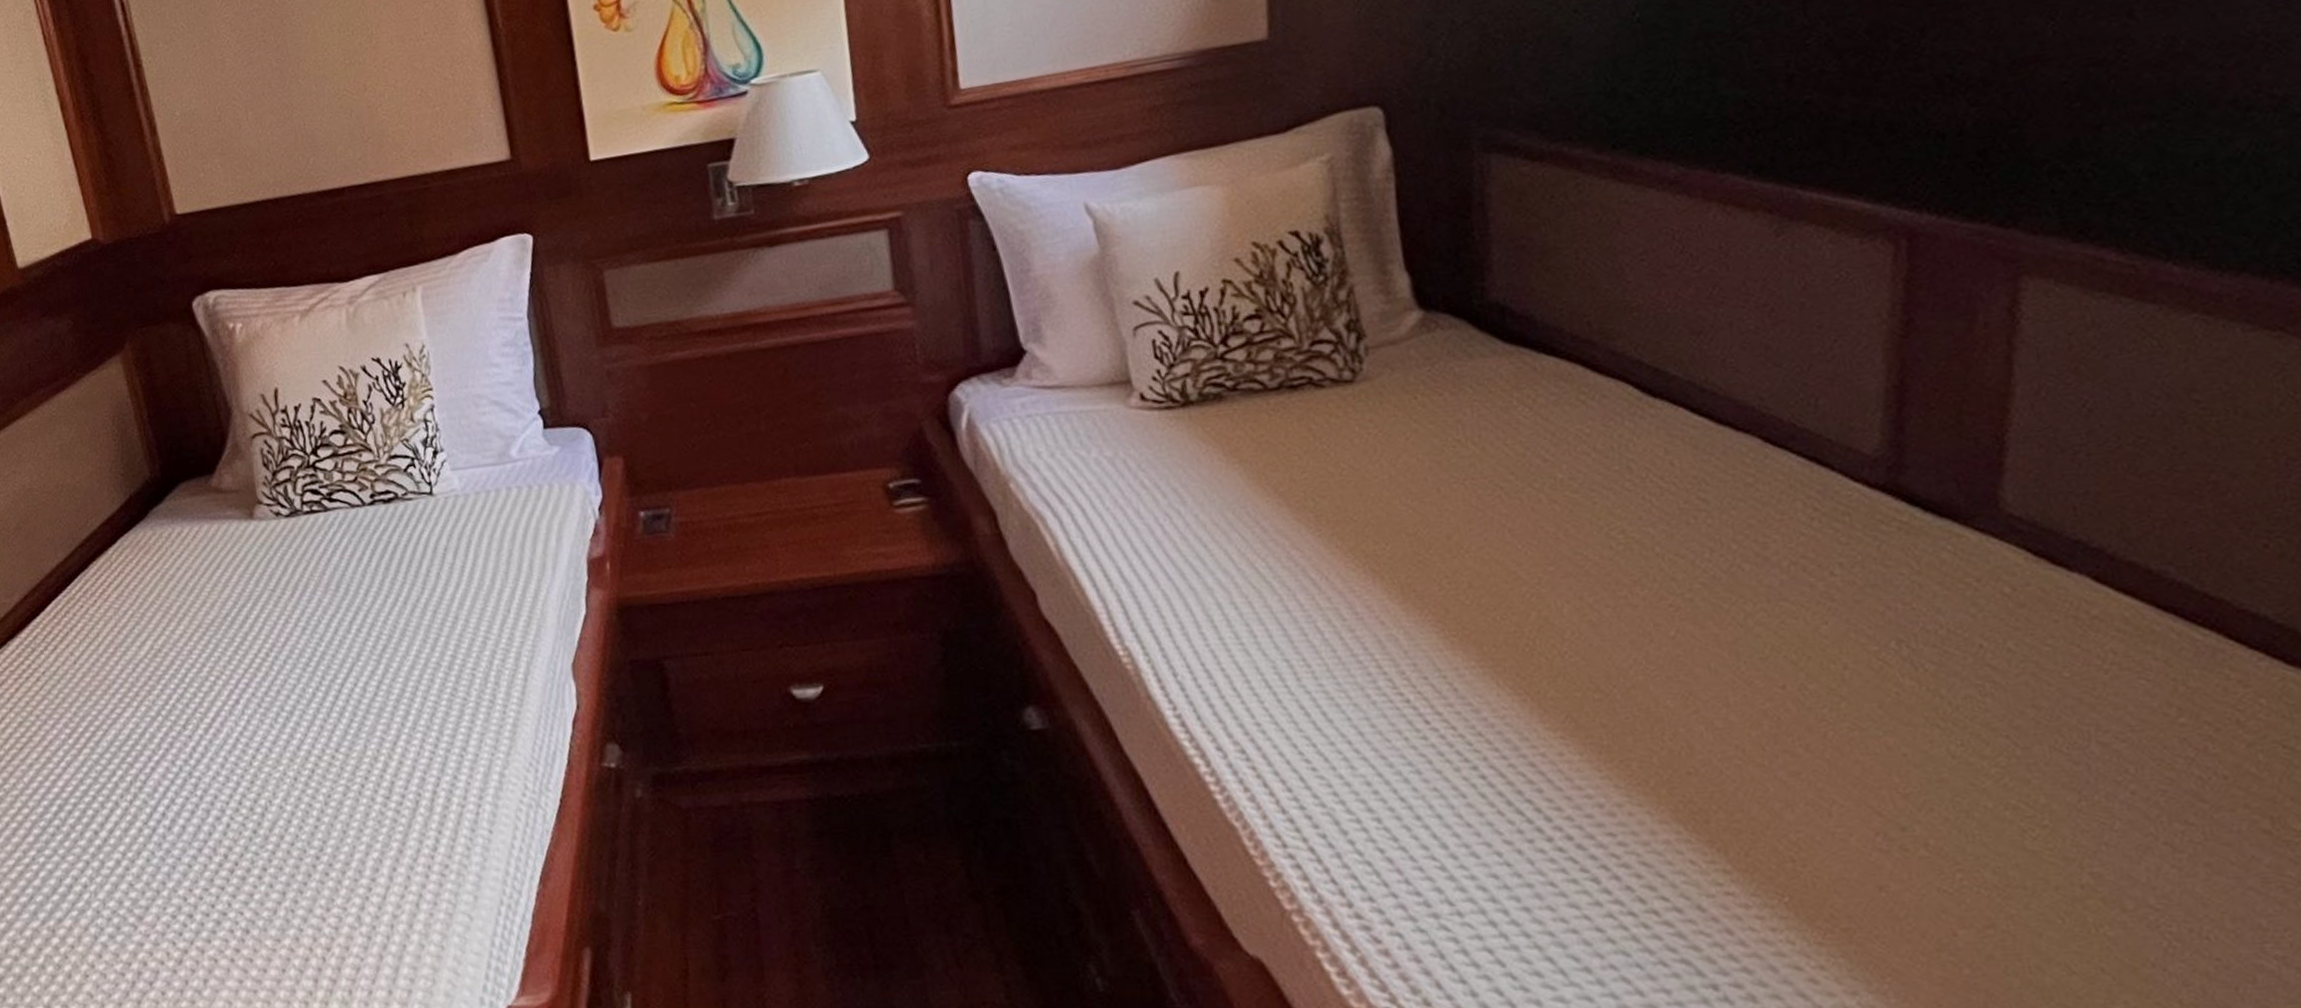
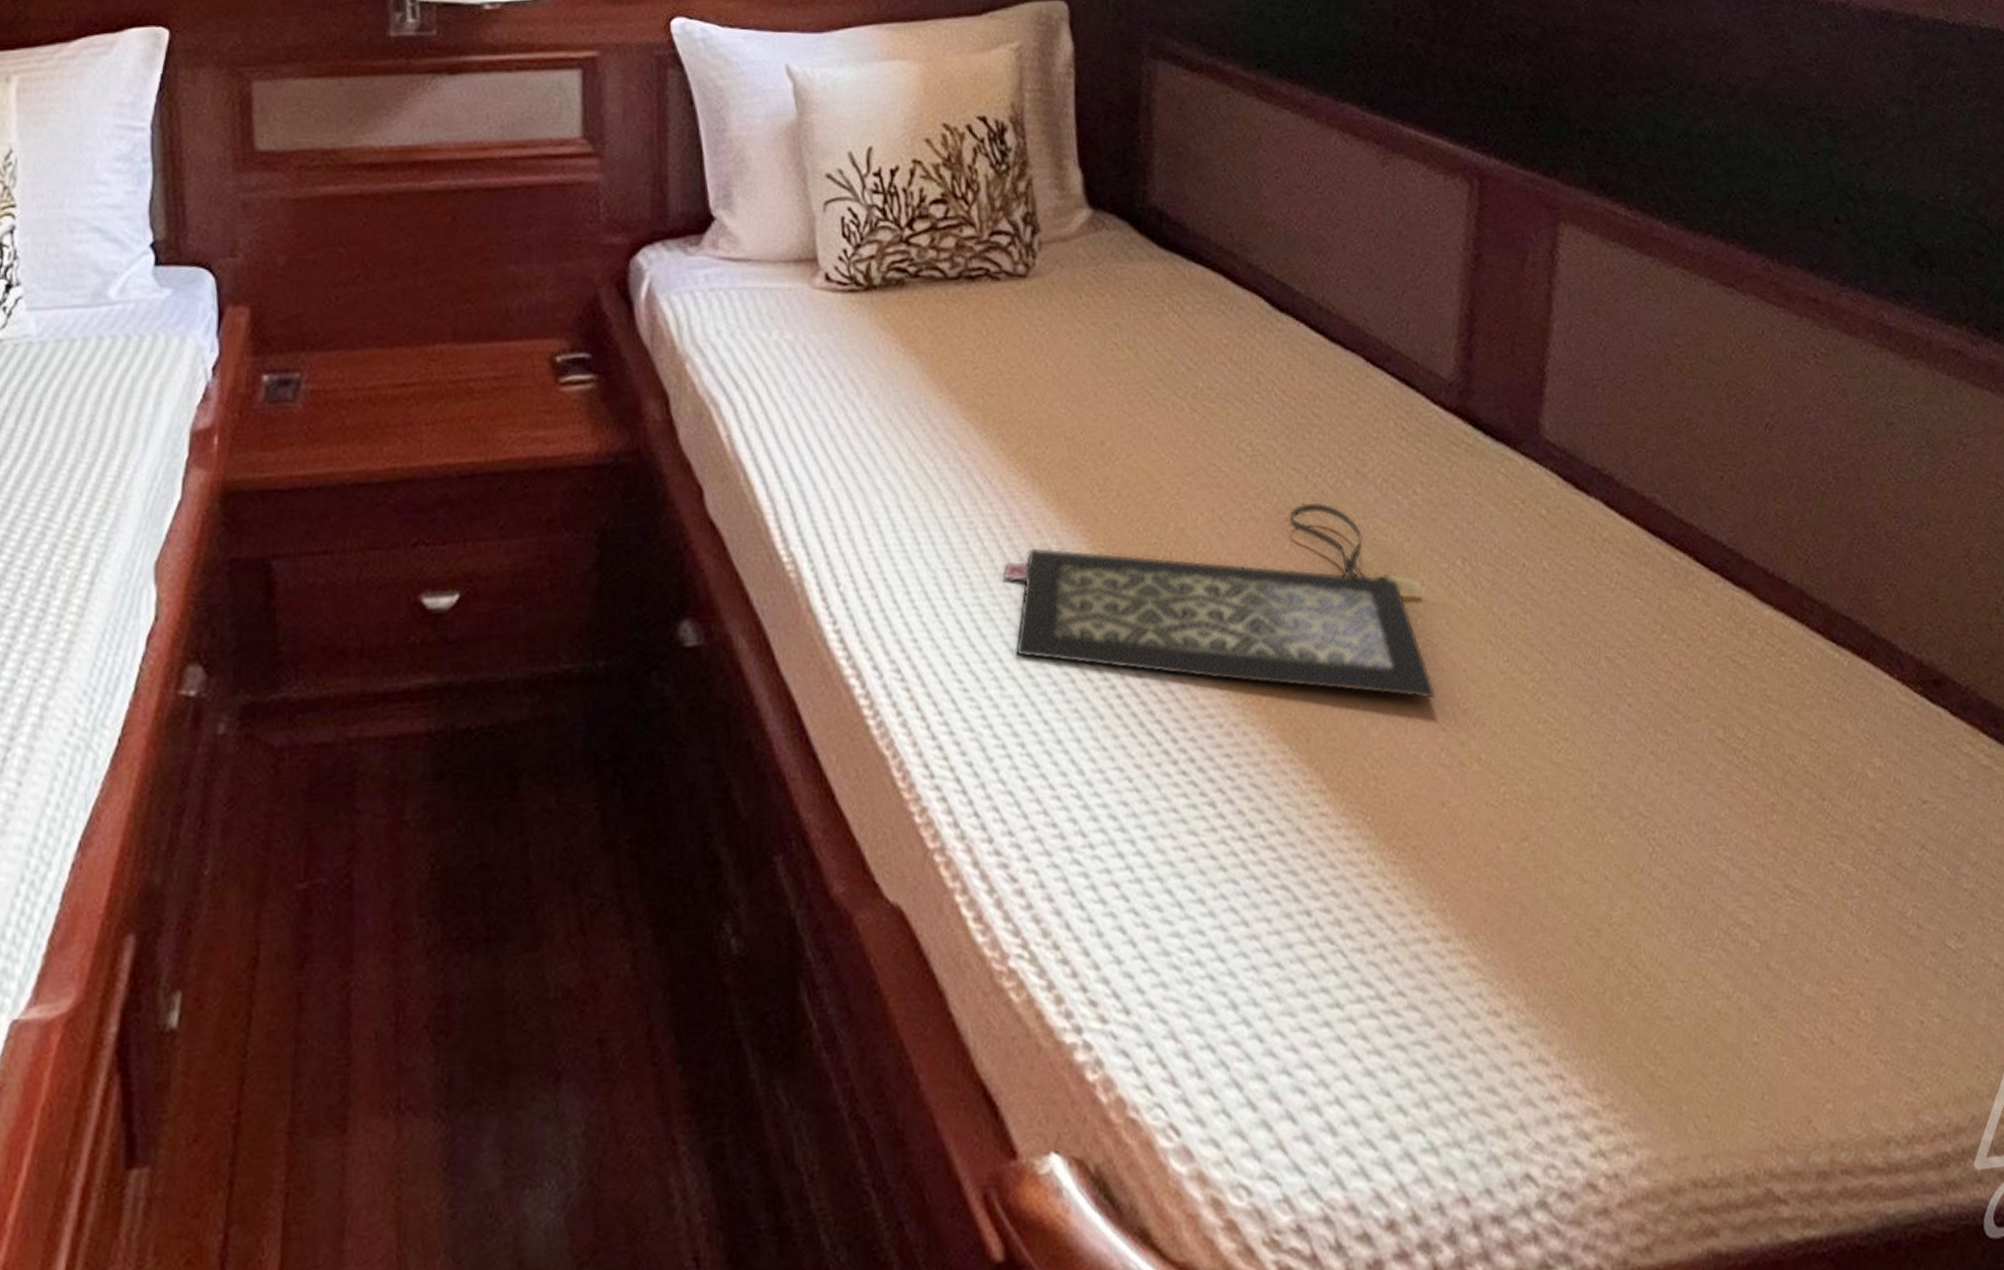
clutch bag: none [1346,588,1868,783] -> present [1002,503,1436,699]

